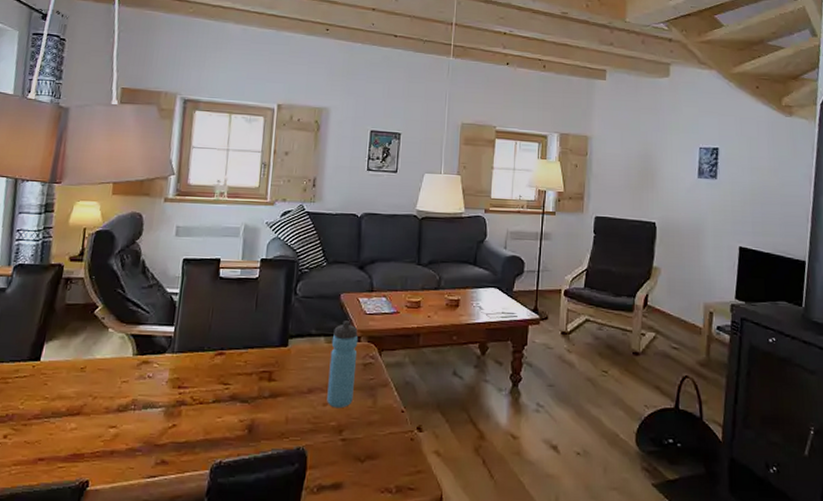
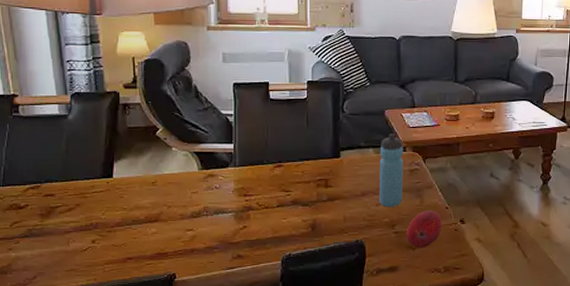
fruit: none [354,413,396,460] -> present [405,210,442,248]

